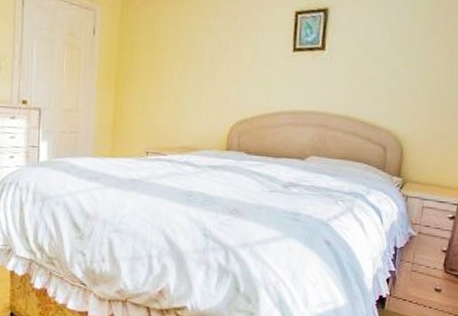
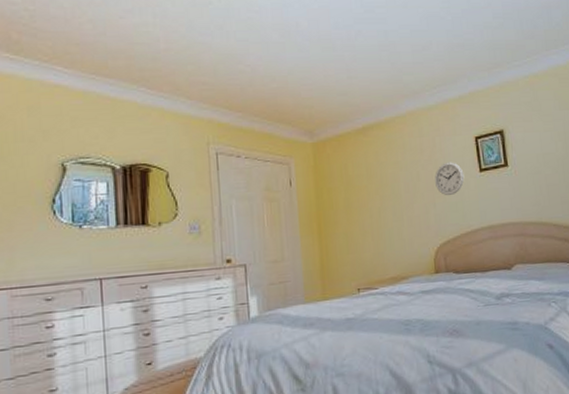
wall clock: none [243,35,276,73] -> present [435,162,465,196]

